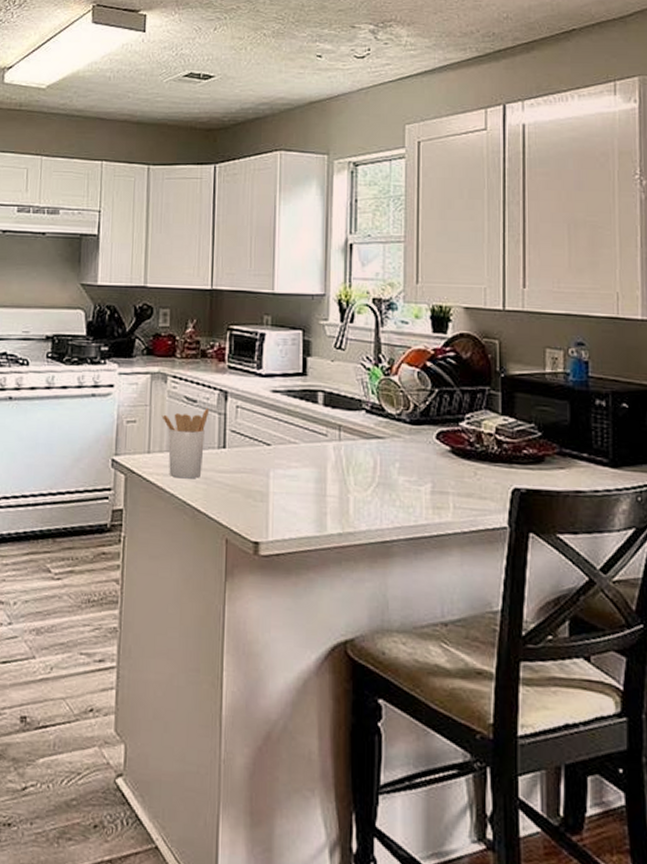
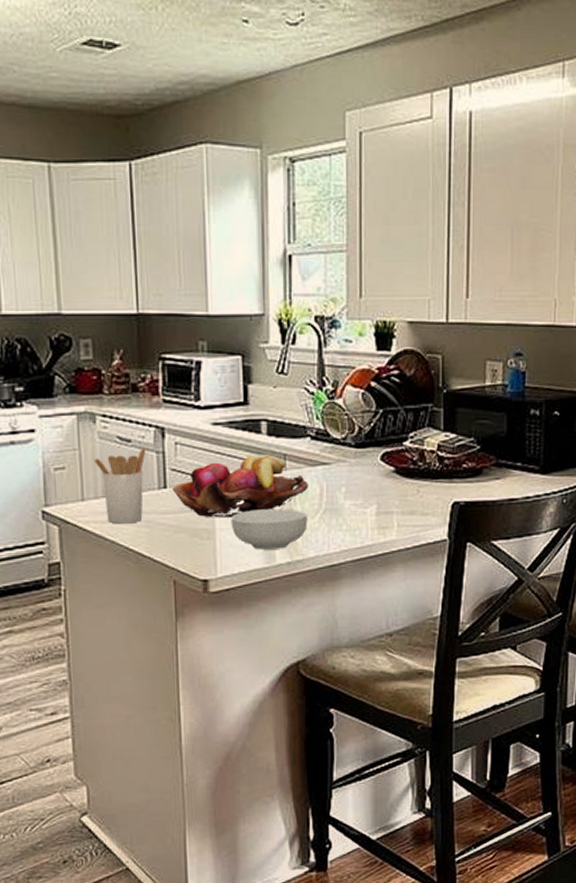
fruit basket: none [230,423,362,482] -> present [172,455,308,518]
cereal bowl: none [284,476,360,519] -> present [231,508,308,550]

